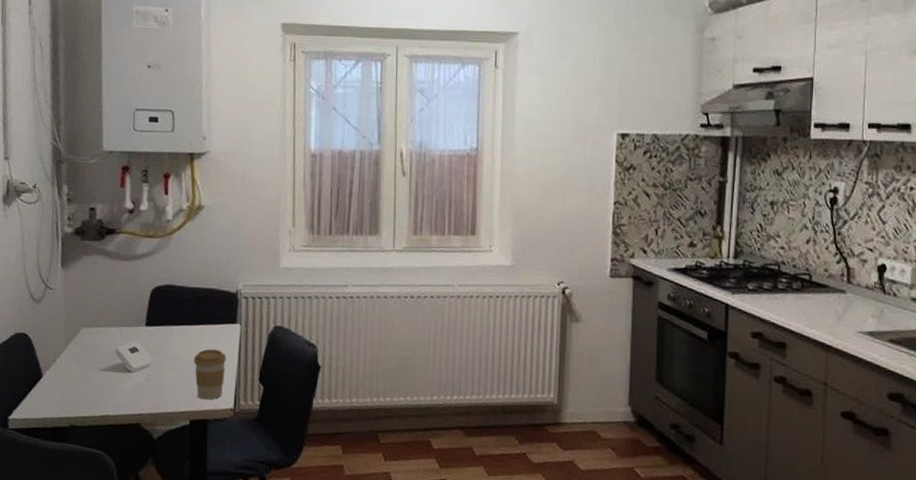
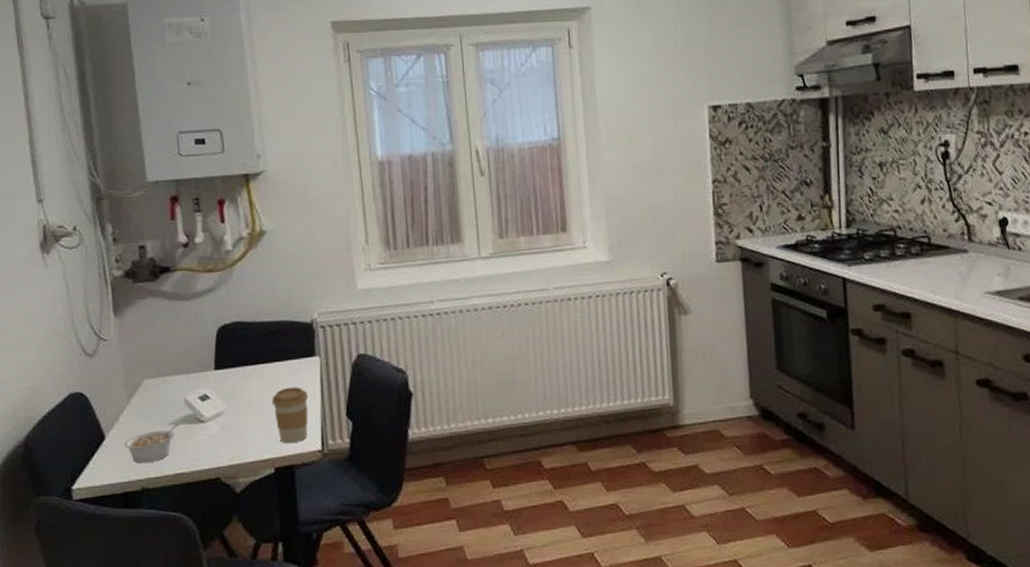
legume: none [58,371,109,403] -> present [124,424,179,464]

